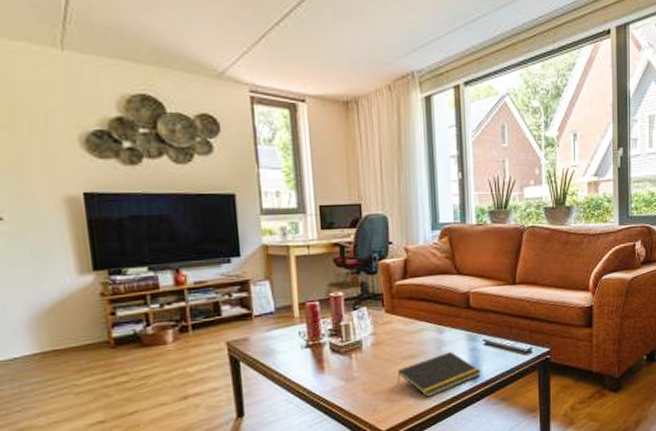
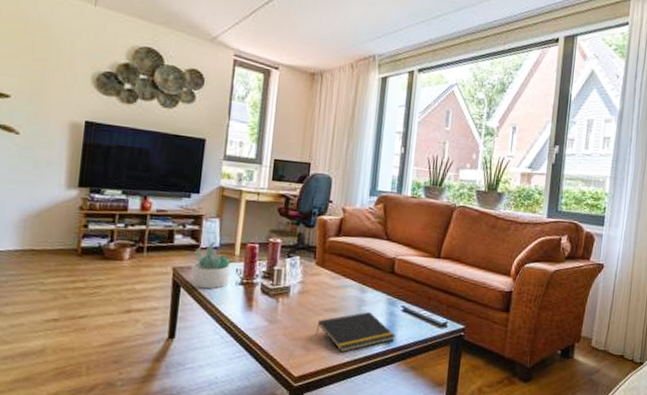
succulent plant: none [248,307,292,360] -> present [191,242,231,289]

